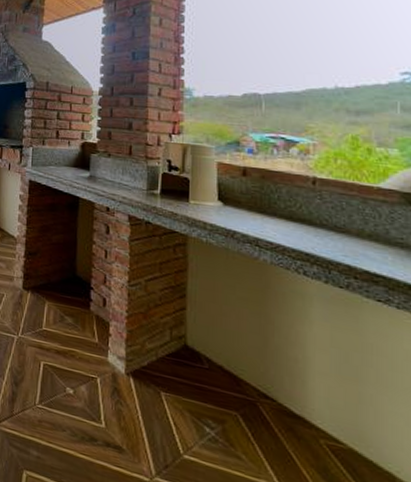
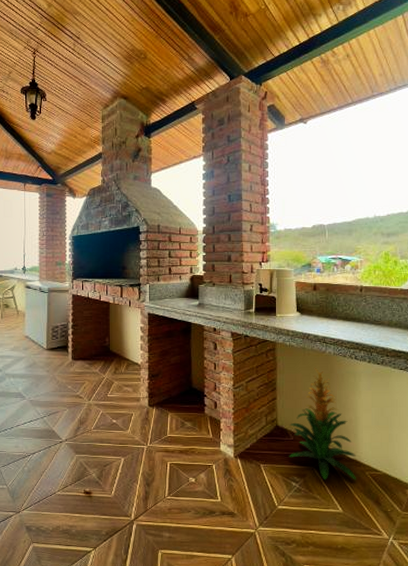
indoor plant: none [201,278,305,448] -> present [289,368,357,480]

